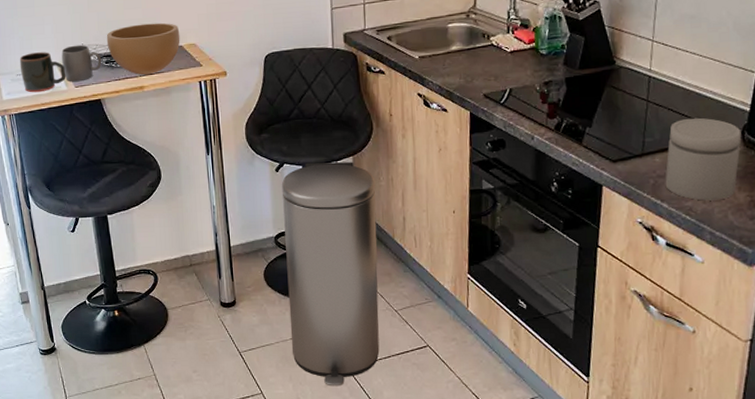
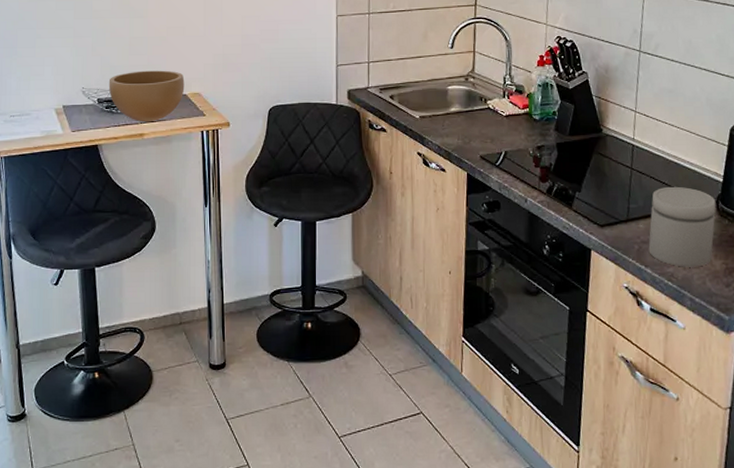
mug: present [19,52,66,93] -> none [14,94,63,135]
mug: present [61,44,102,81] -> none [60,88,102,125]
pedal bin: present [281,162,380,387] -> none [279,218,374,457]

